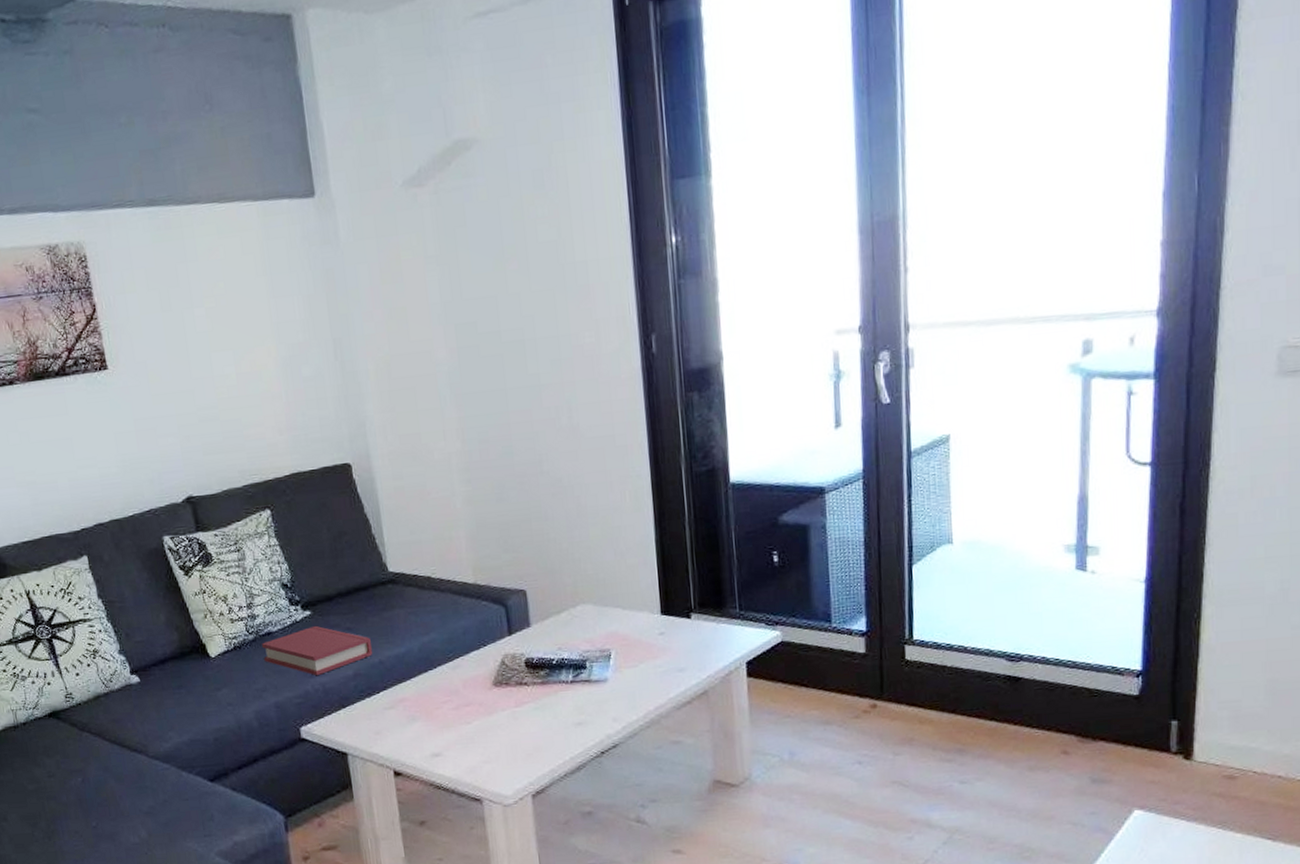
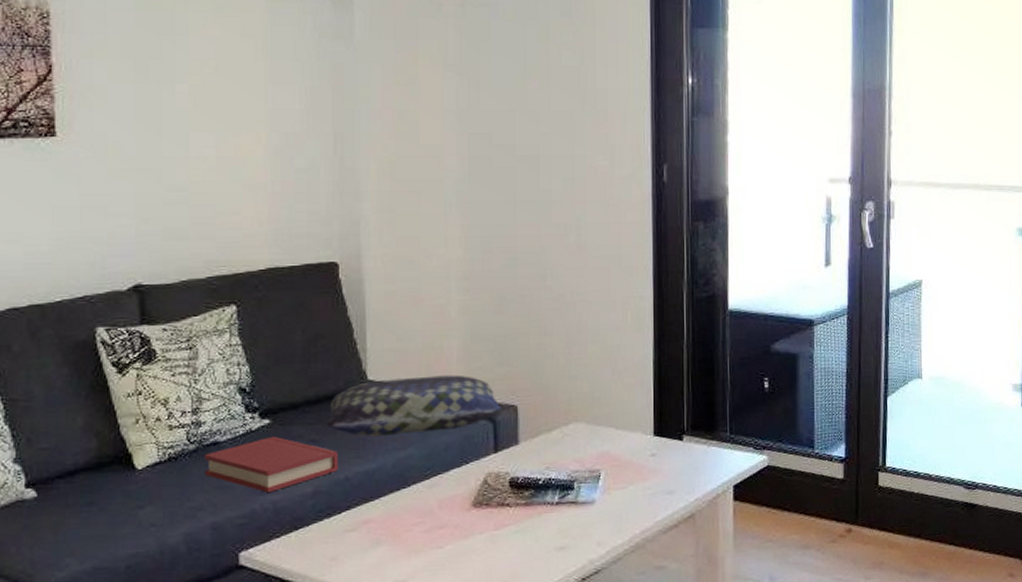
cushion: none [357,563,511,624] -> present [326,375,501,437]

